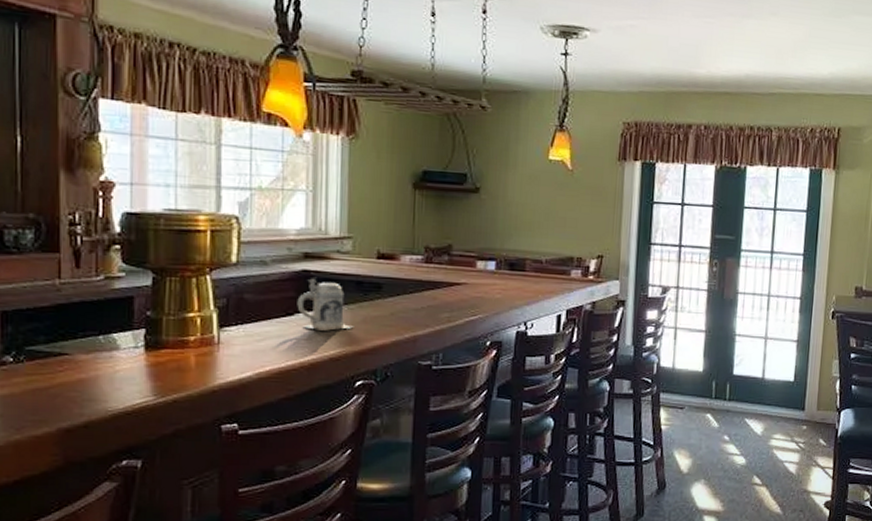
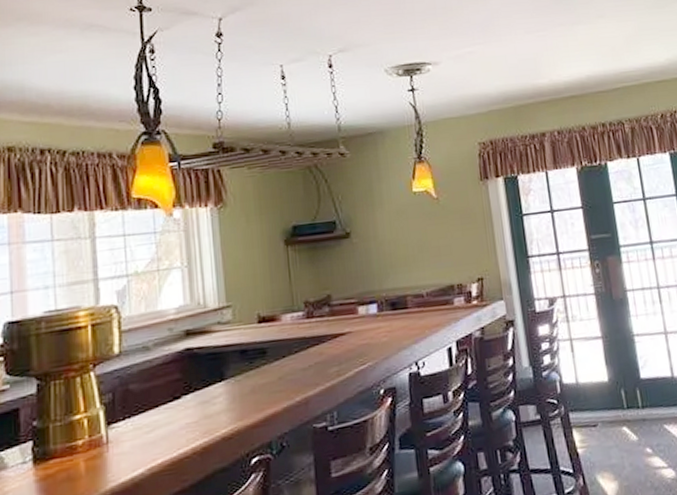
beer mug: present [297,277,353,331] -> none [183,353,242,410]

